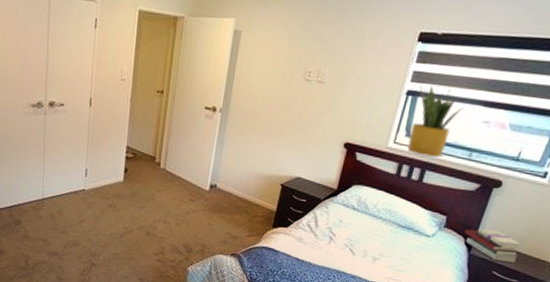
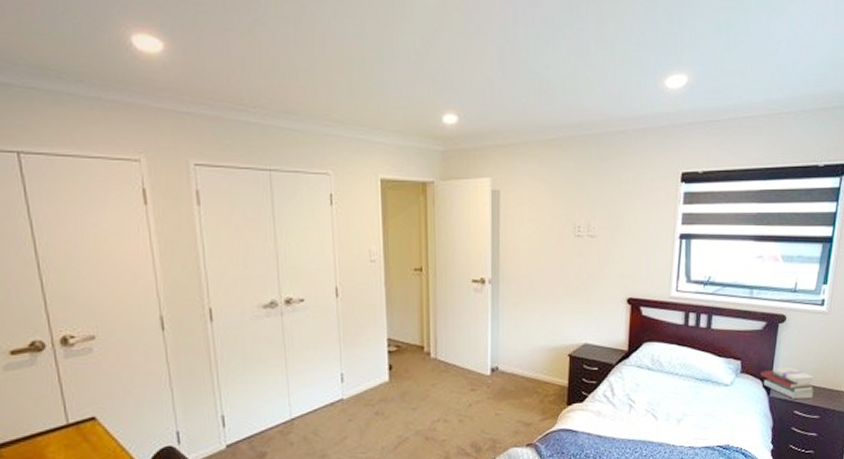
planter: present [407,85,463,158] -> none [690,226,736,301]

